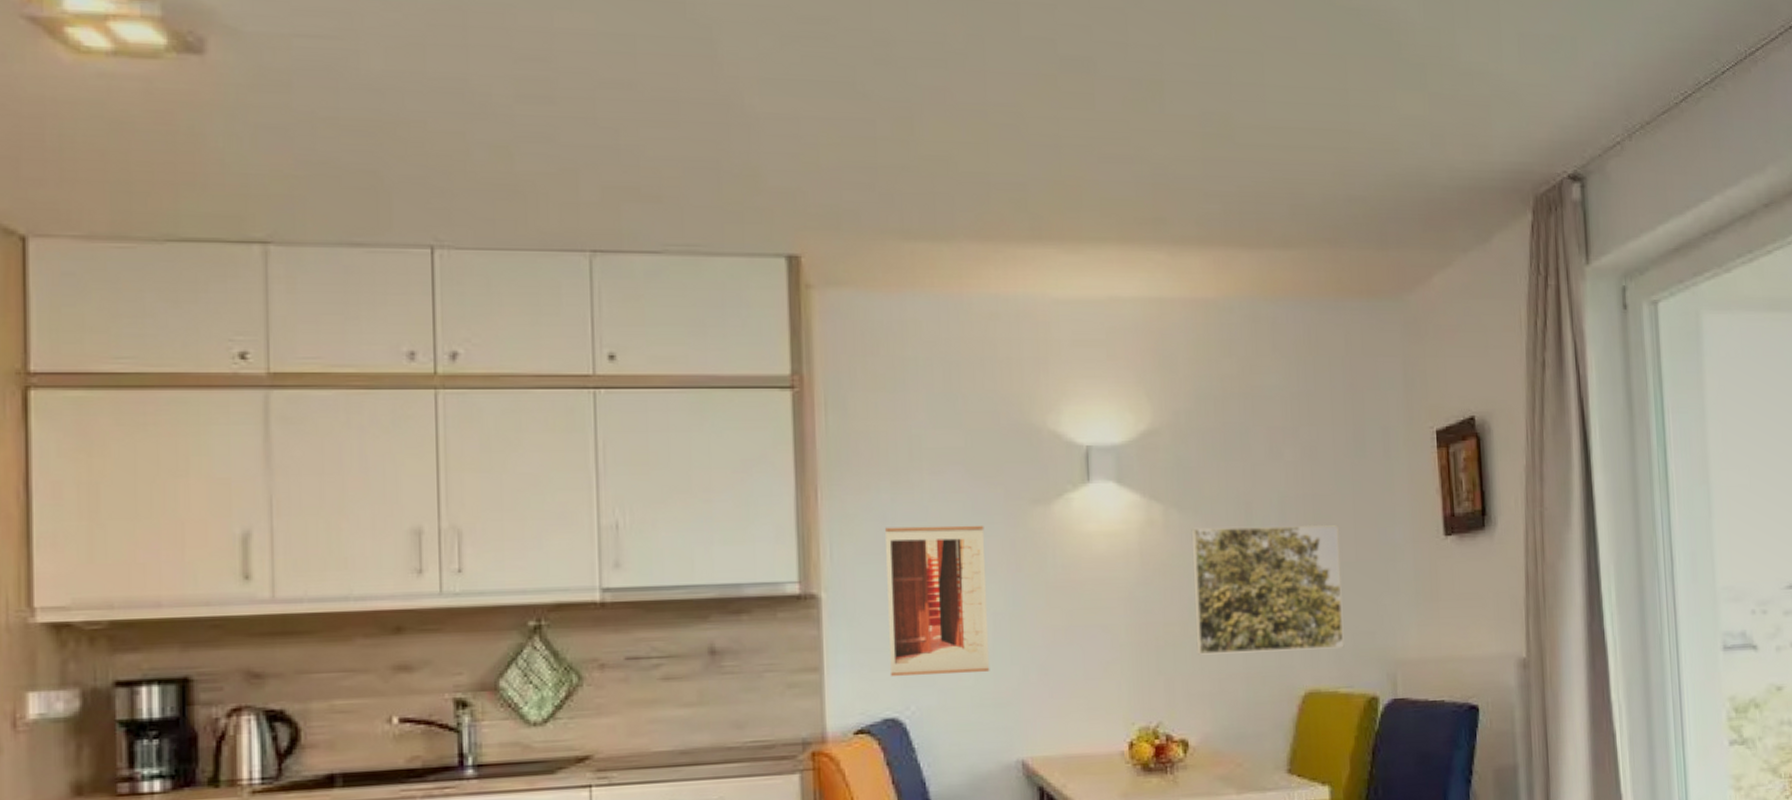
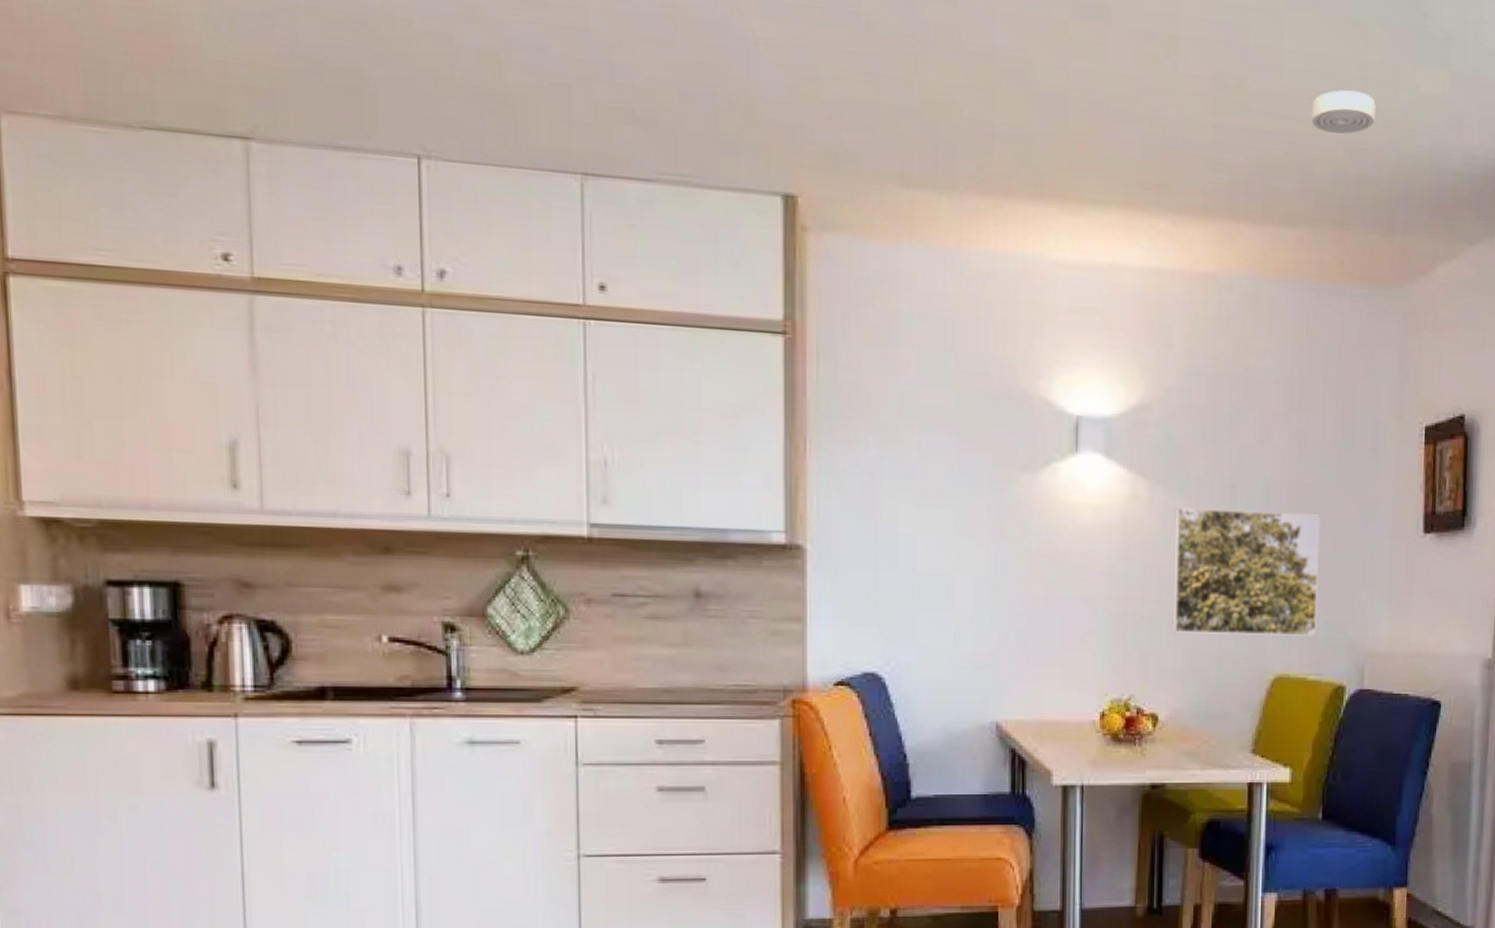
wall art: present [885,525,990,676] -> none [871,483,971,634]
smoke detector: none [1296,117,1360,159] -> present [1311,90,1376,134]

